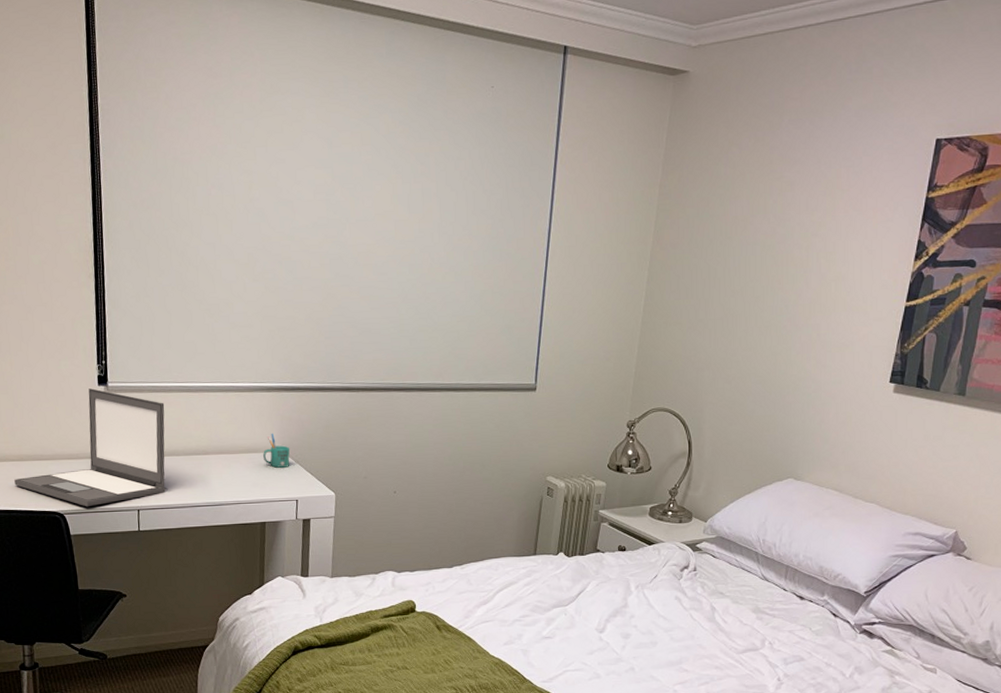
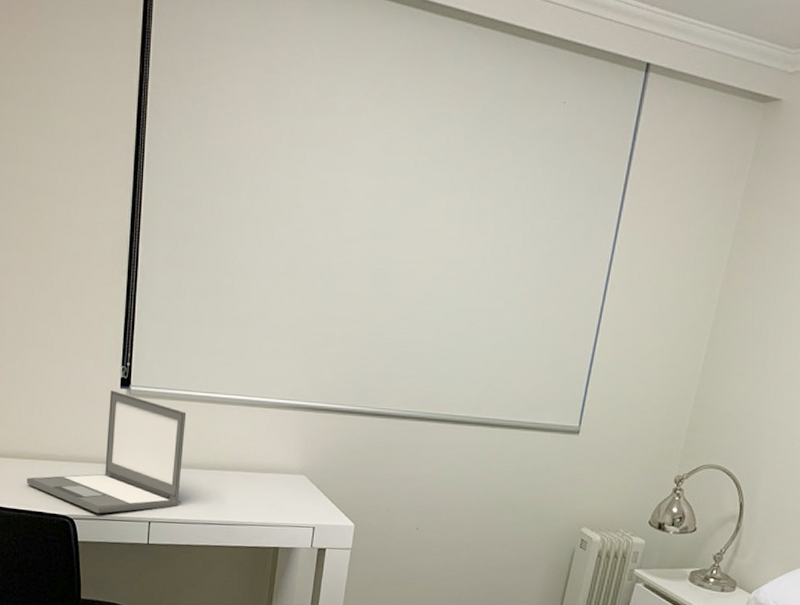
mug: present [263,433,290,468] -> none [283,454,312,492]

